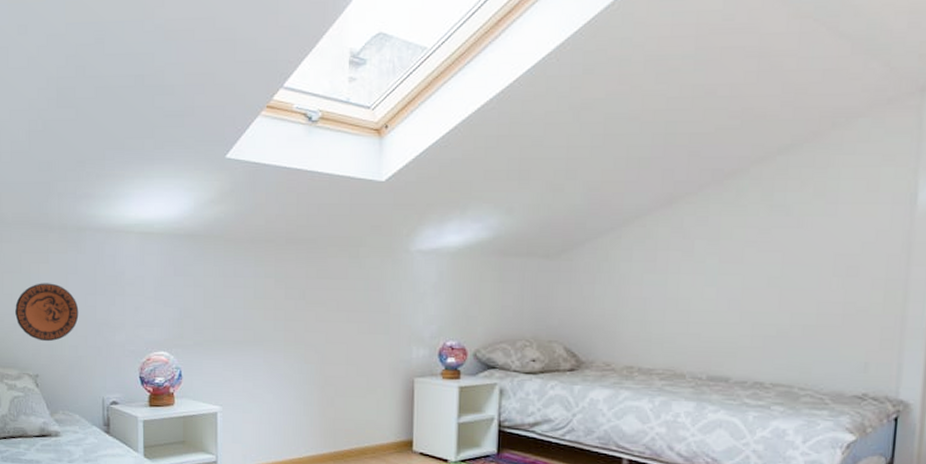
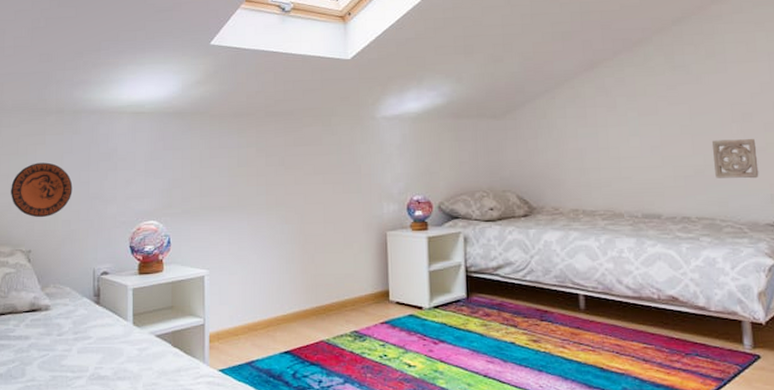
wall ornament: none [801,296,858,344] -> present [711,139,759,179]

